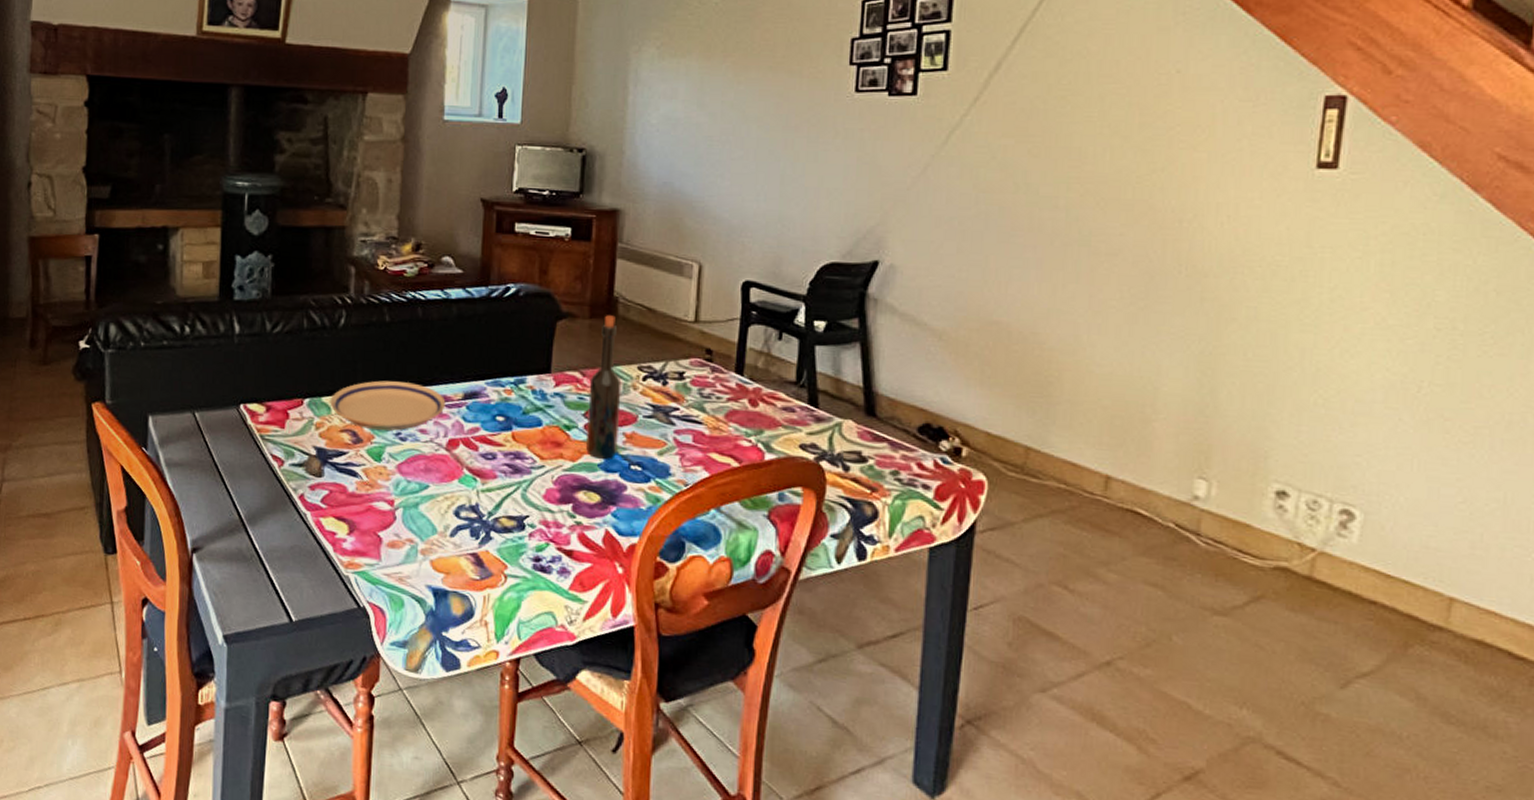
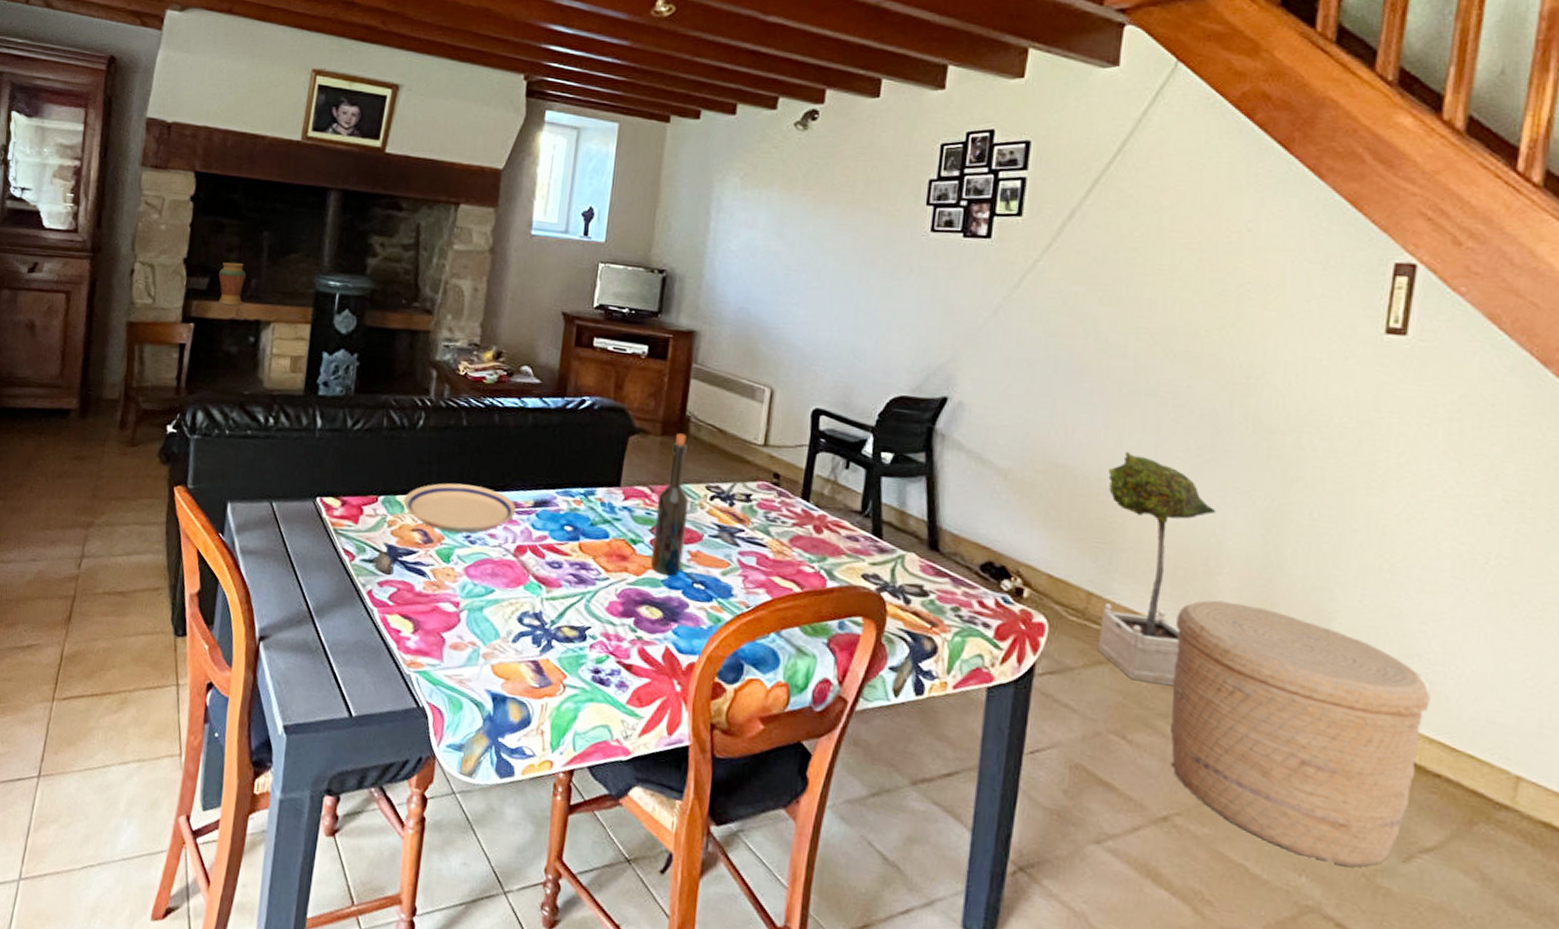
decorative vase: none [121,168,150,214] -> present [218,262,247,306]
potted tree: none [1038,304,1152,534] -> present [1098,451,1216,687]
woven basket: none [1111,446,1365,696] -> present [1170,600,1430,867]

